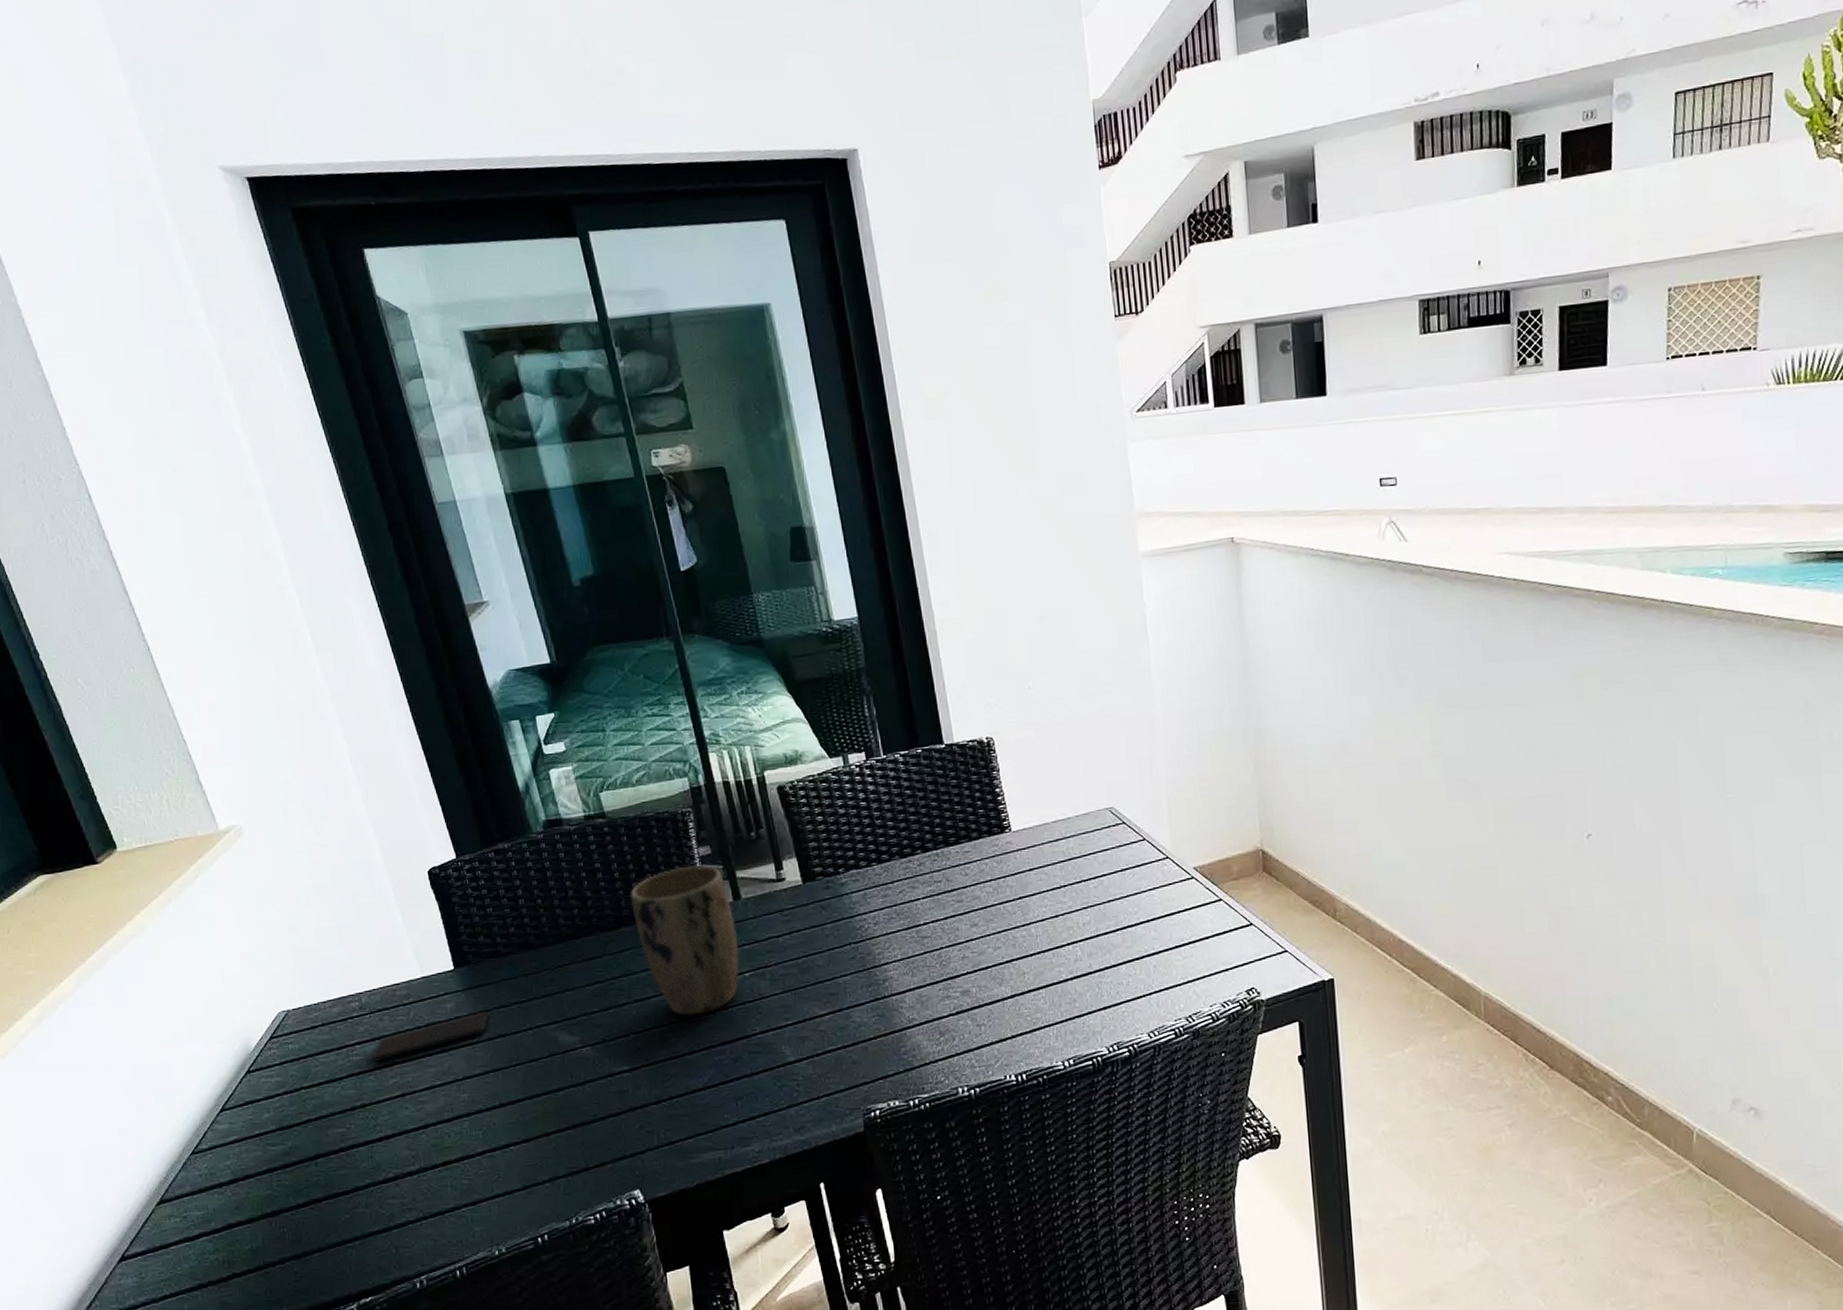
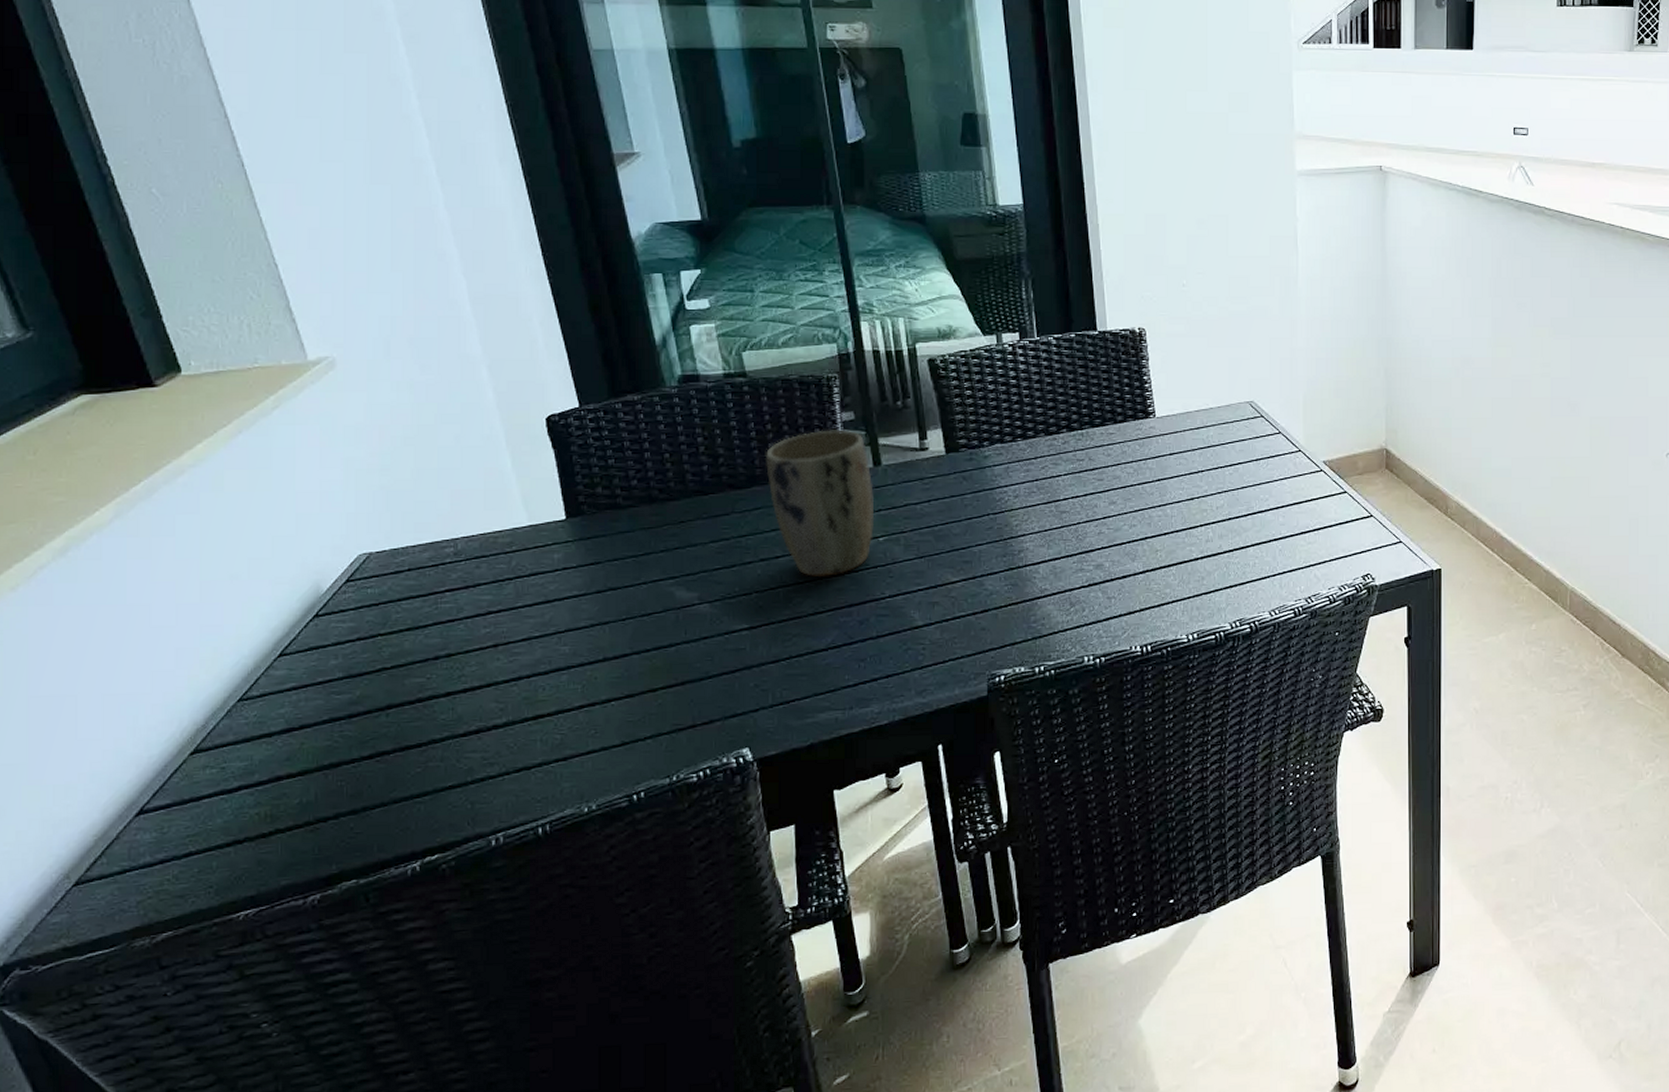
smartphone: present [372,1011,489,1061] -> none [463,563,600,610]

